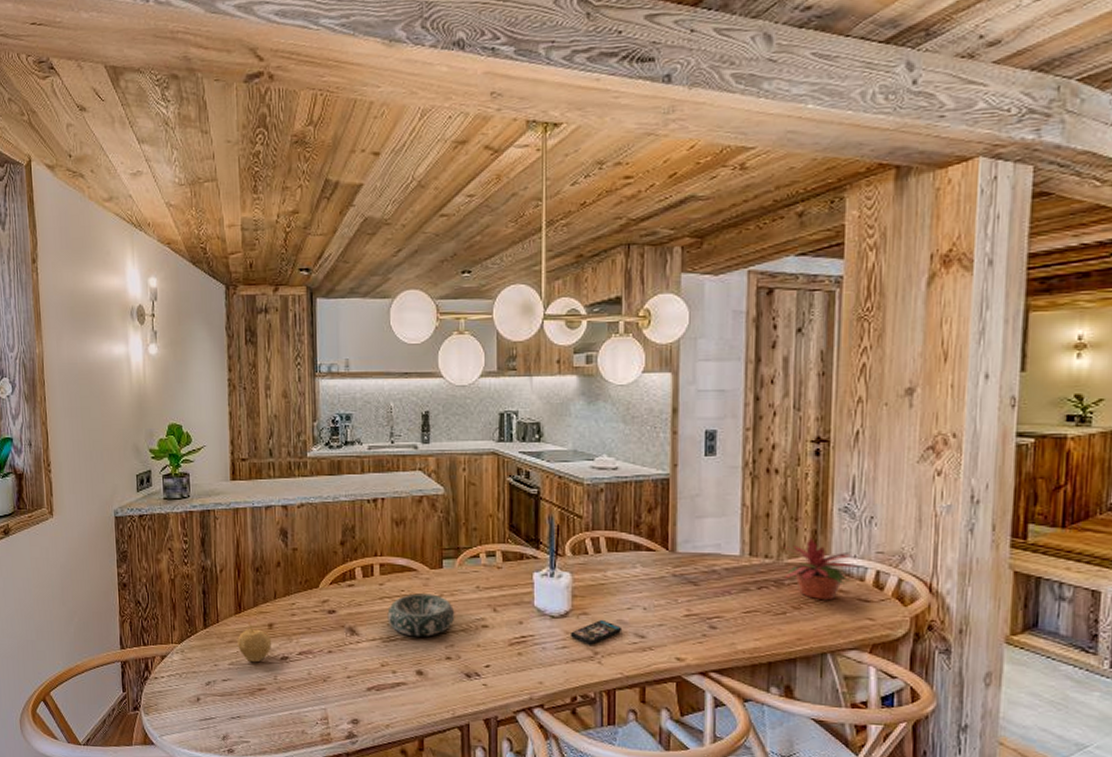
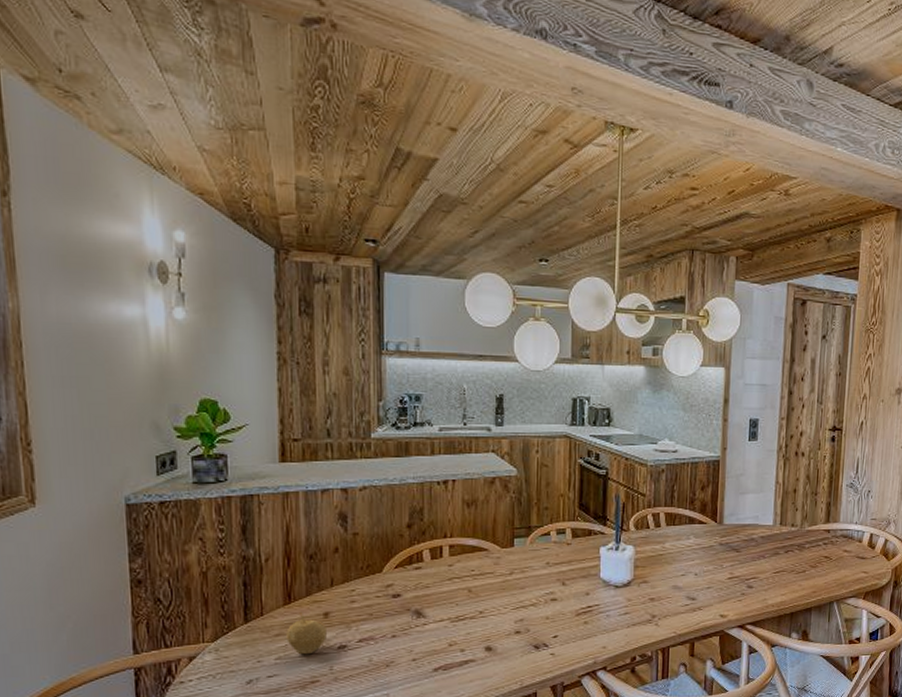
decorative bowl: present [387,593,455,637] -> none [456,572,525,615]
smartphone: present [570,619,623,645] -> none [631,586,677,610]
potted plant: present [783,538,857,601] -> none [805,509,858,560]

